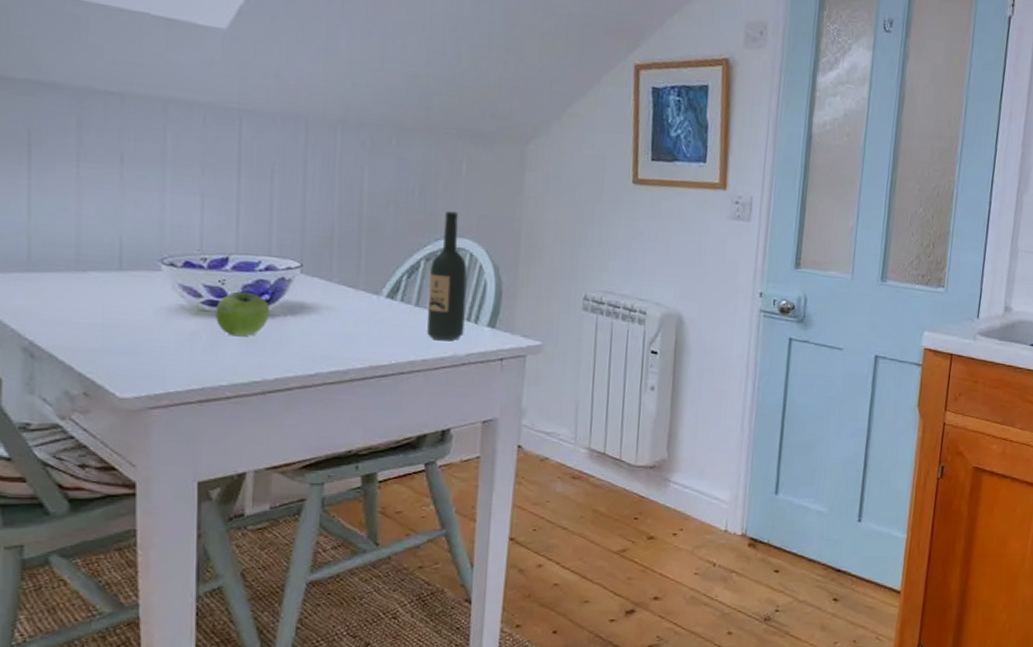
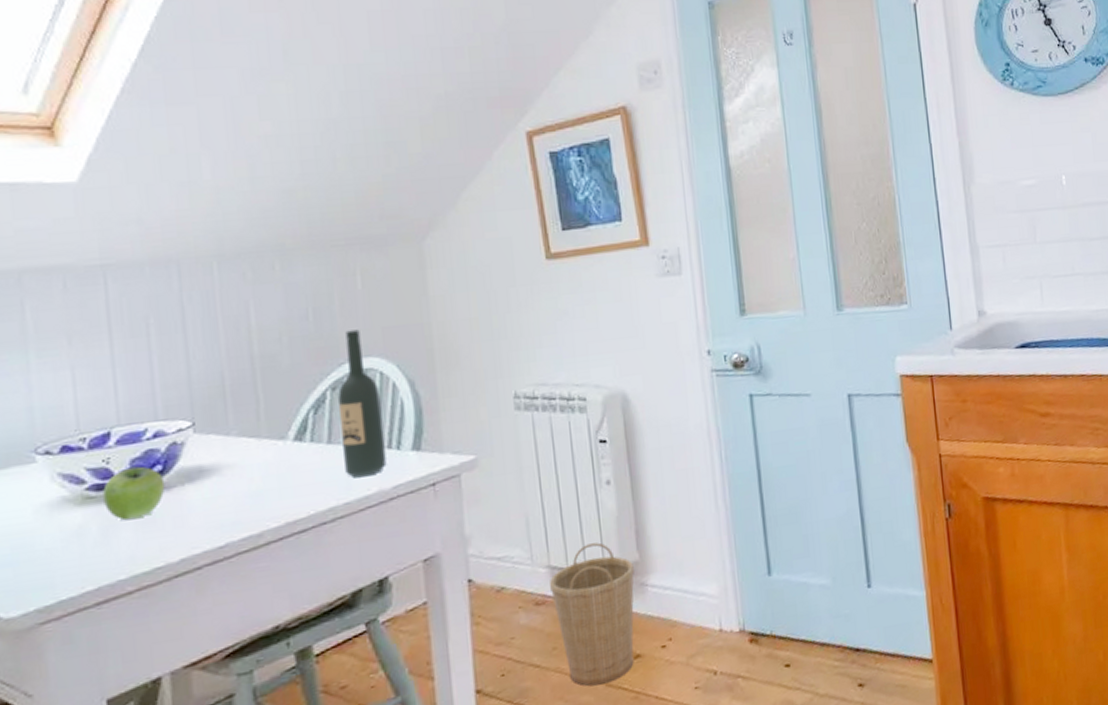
basket: none [587,437,662,554] -> present [550,542,634,686]

